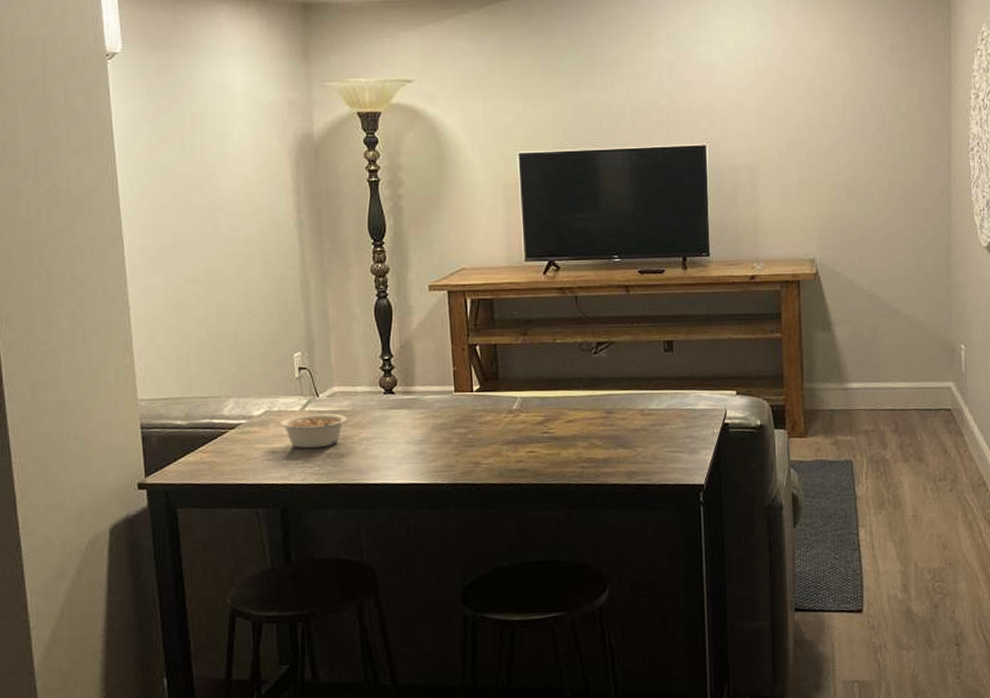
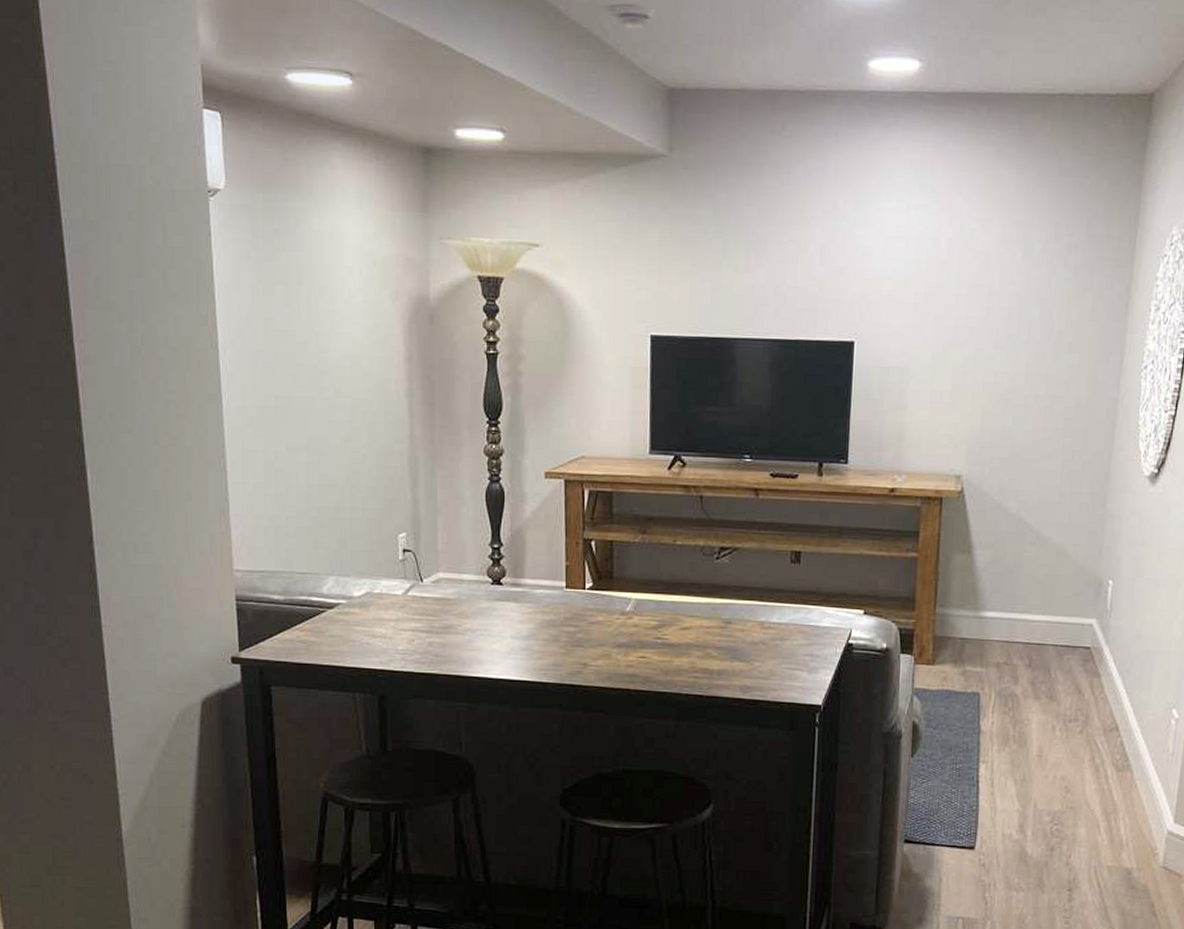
legume: present [279,414,348,449] -> none [380,600,452,636]

